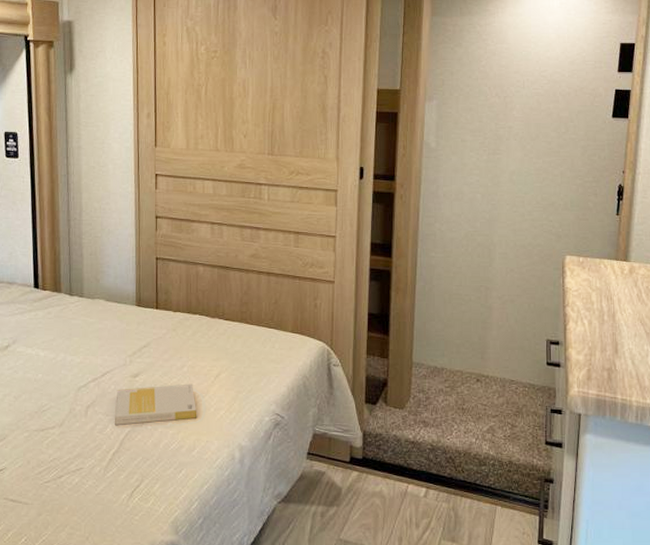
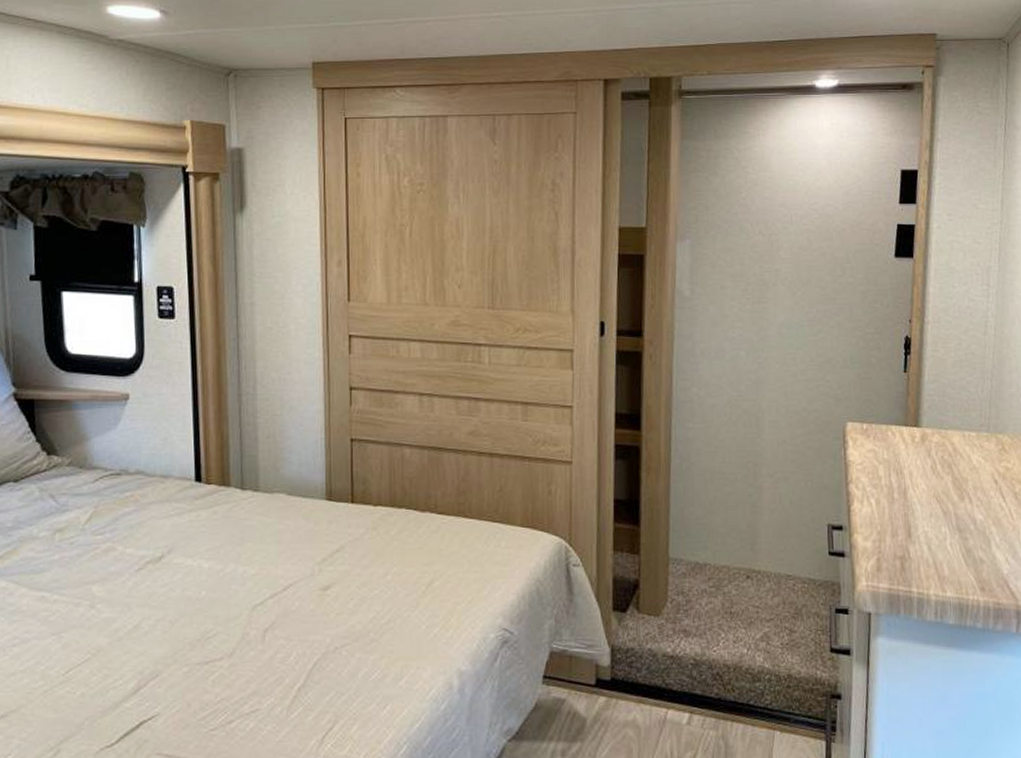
book: present [114,383,196,426] -> none [299,595,404,653]

